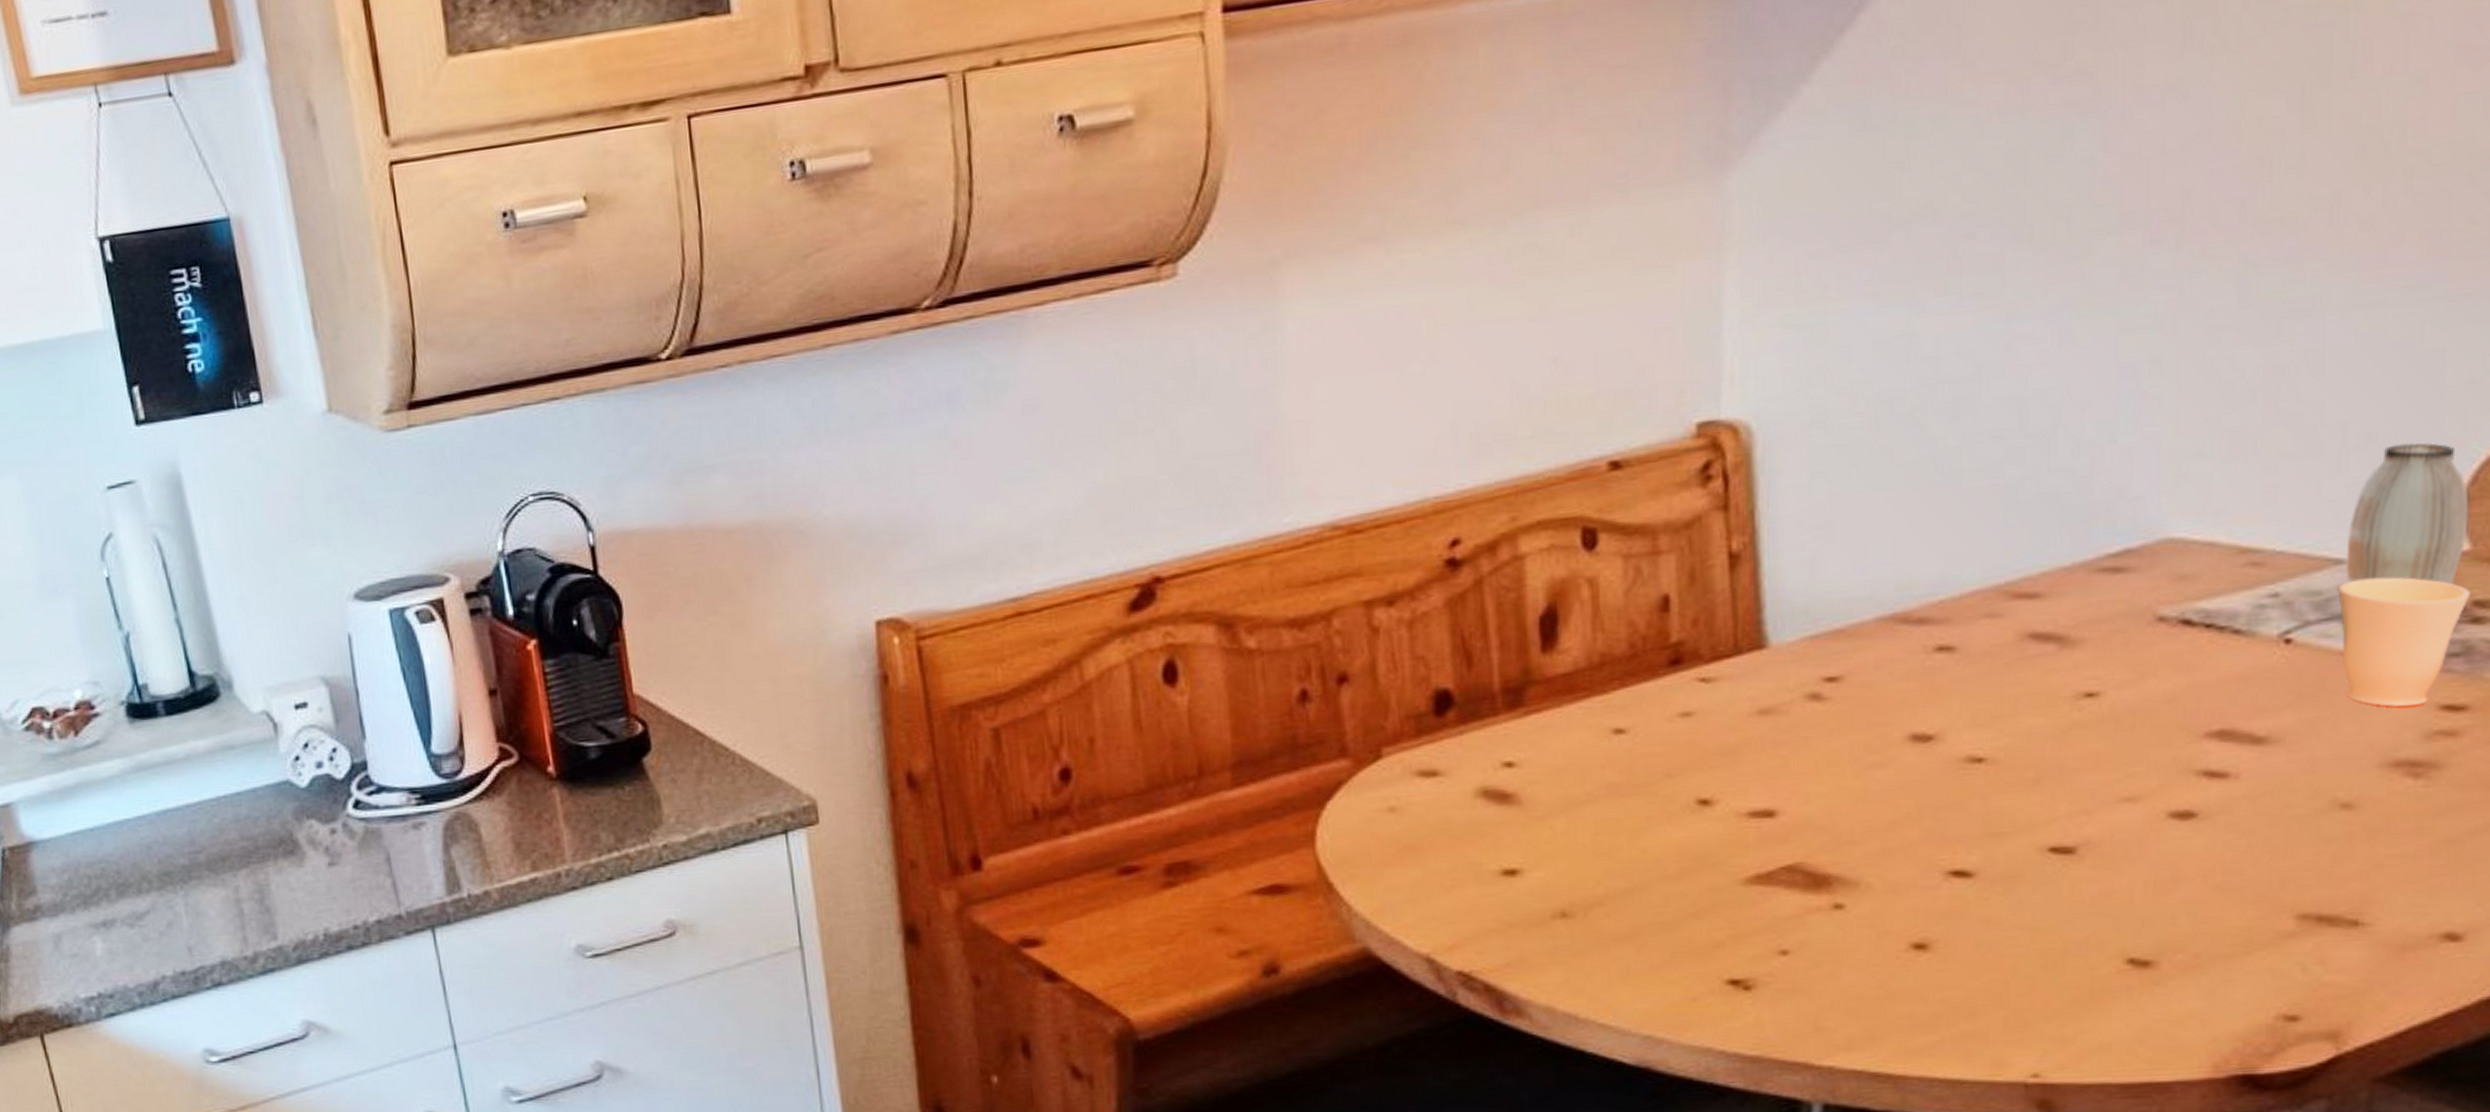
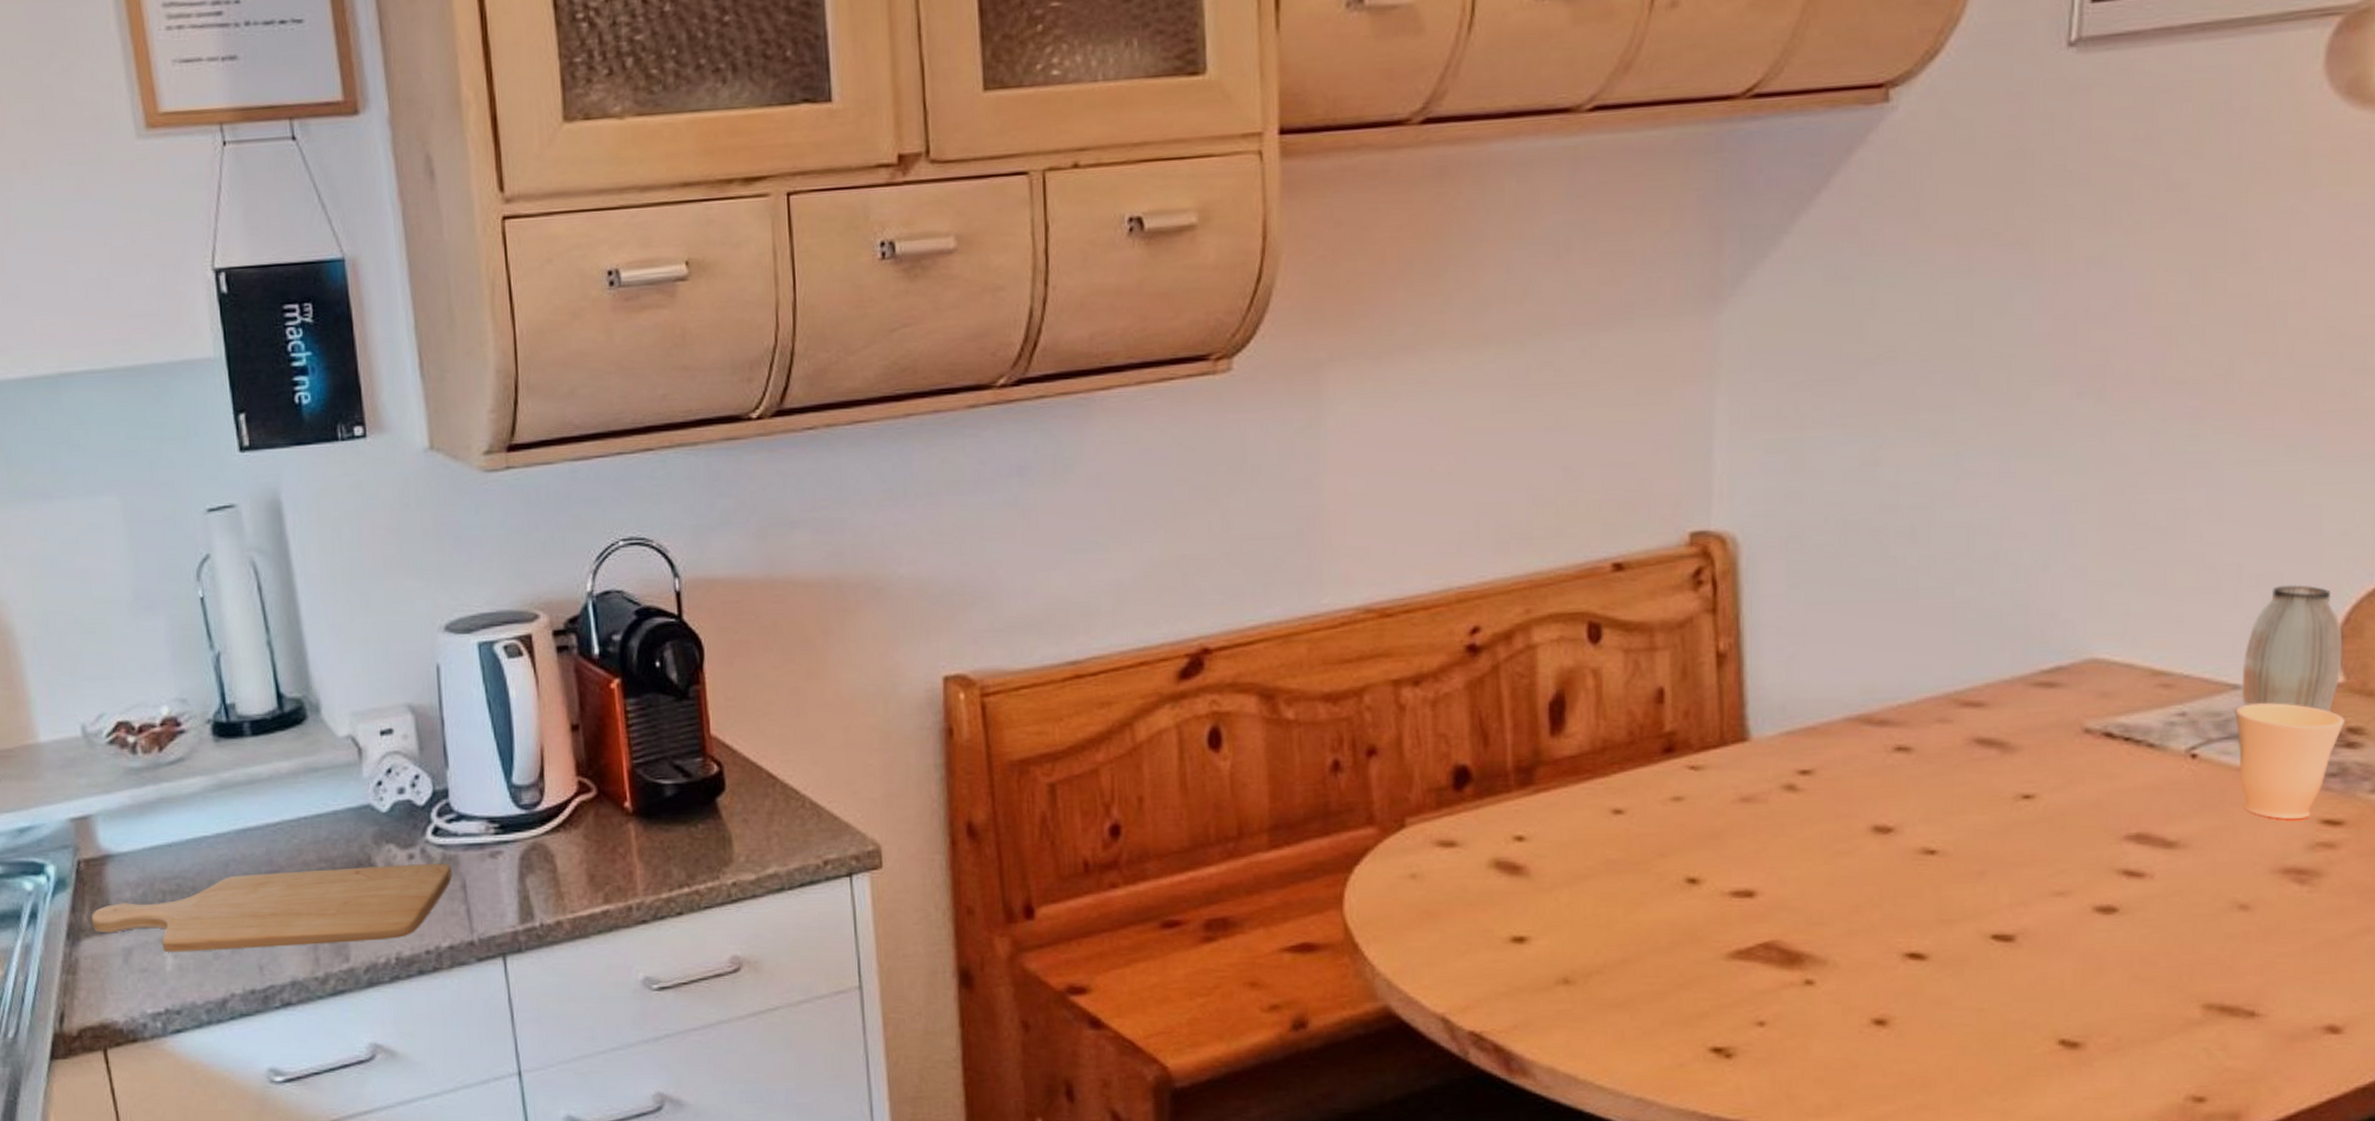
chopping board: none [19,837,376,937] -> present [91,863,453,953]

